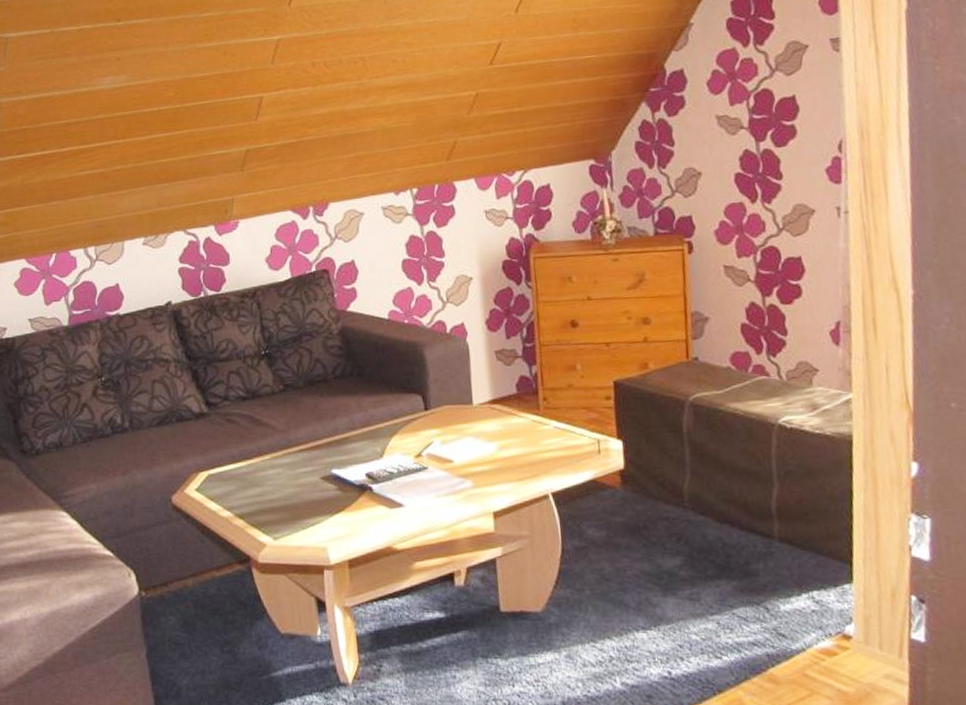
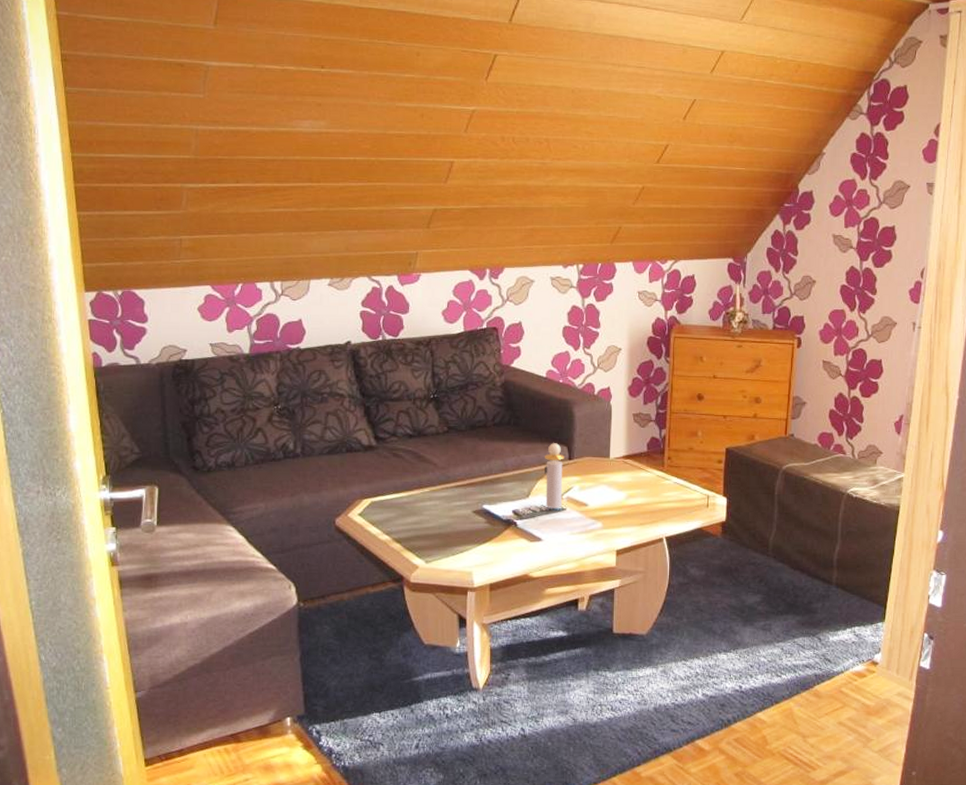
perfume bottle: none [396,392,423,468] -> present [545,443,564,508]

